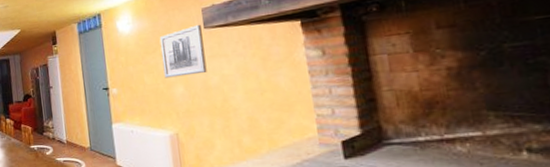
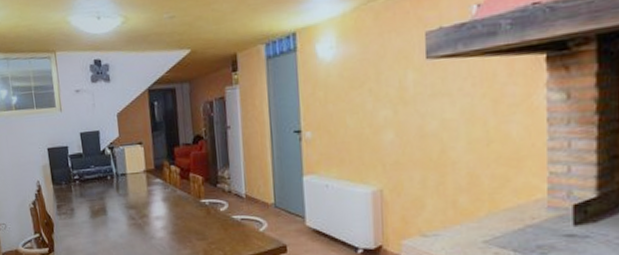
wall art: present [159,24,207,79] -> none [369,52,425,121]

